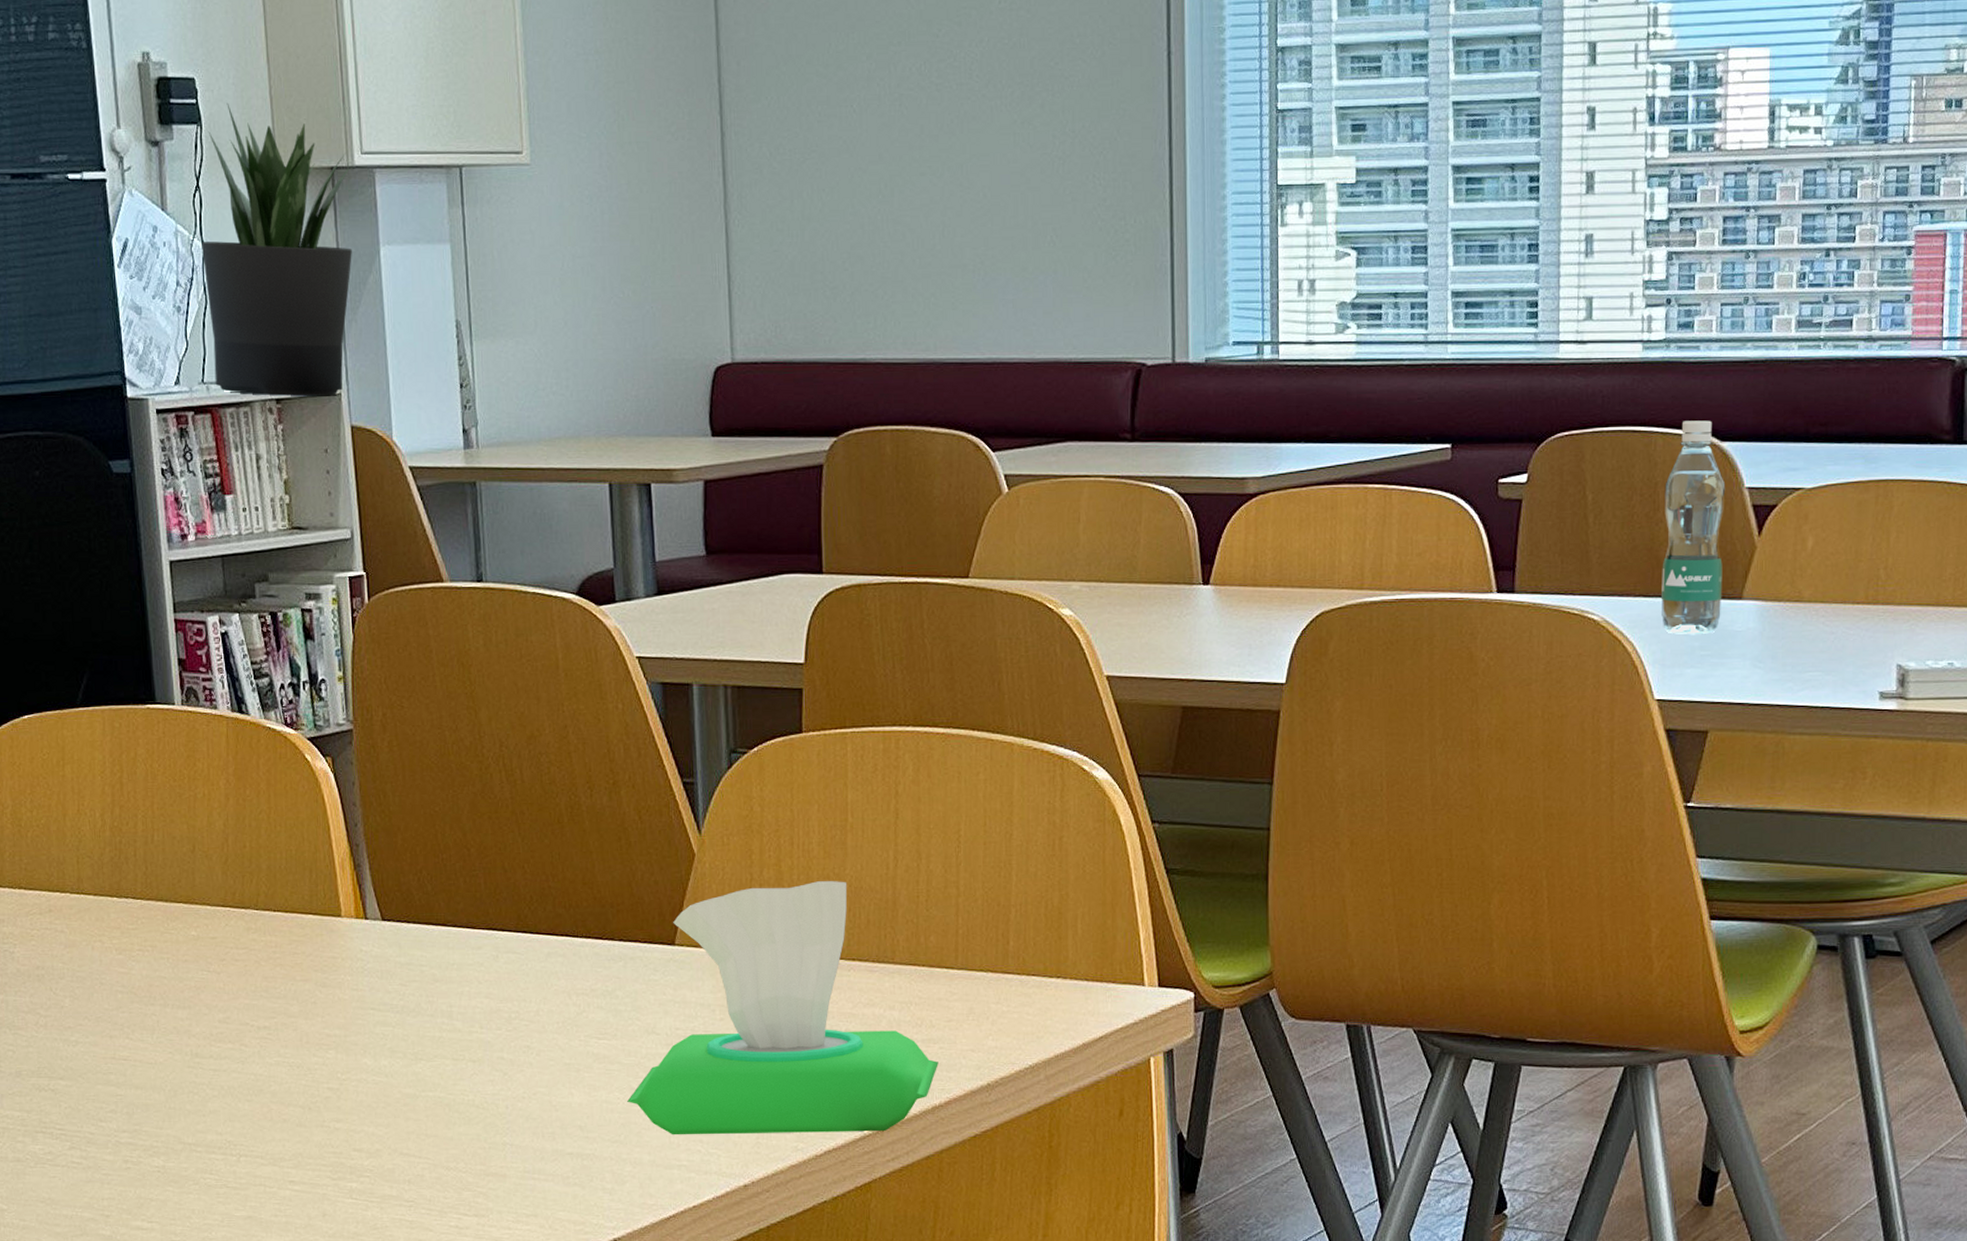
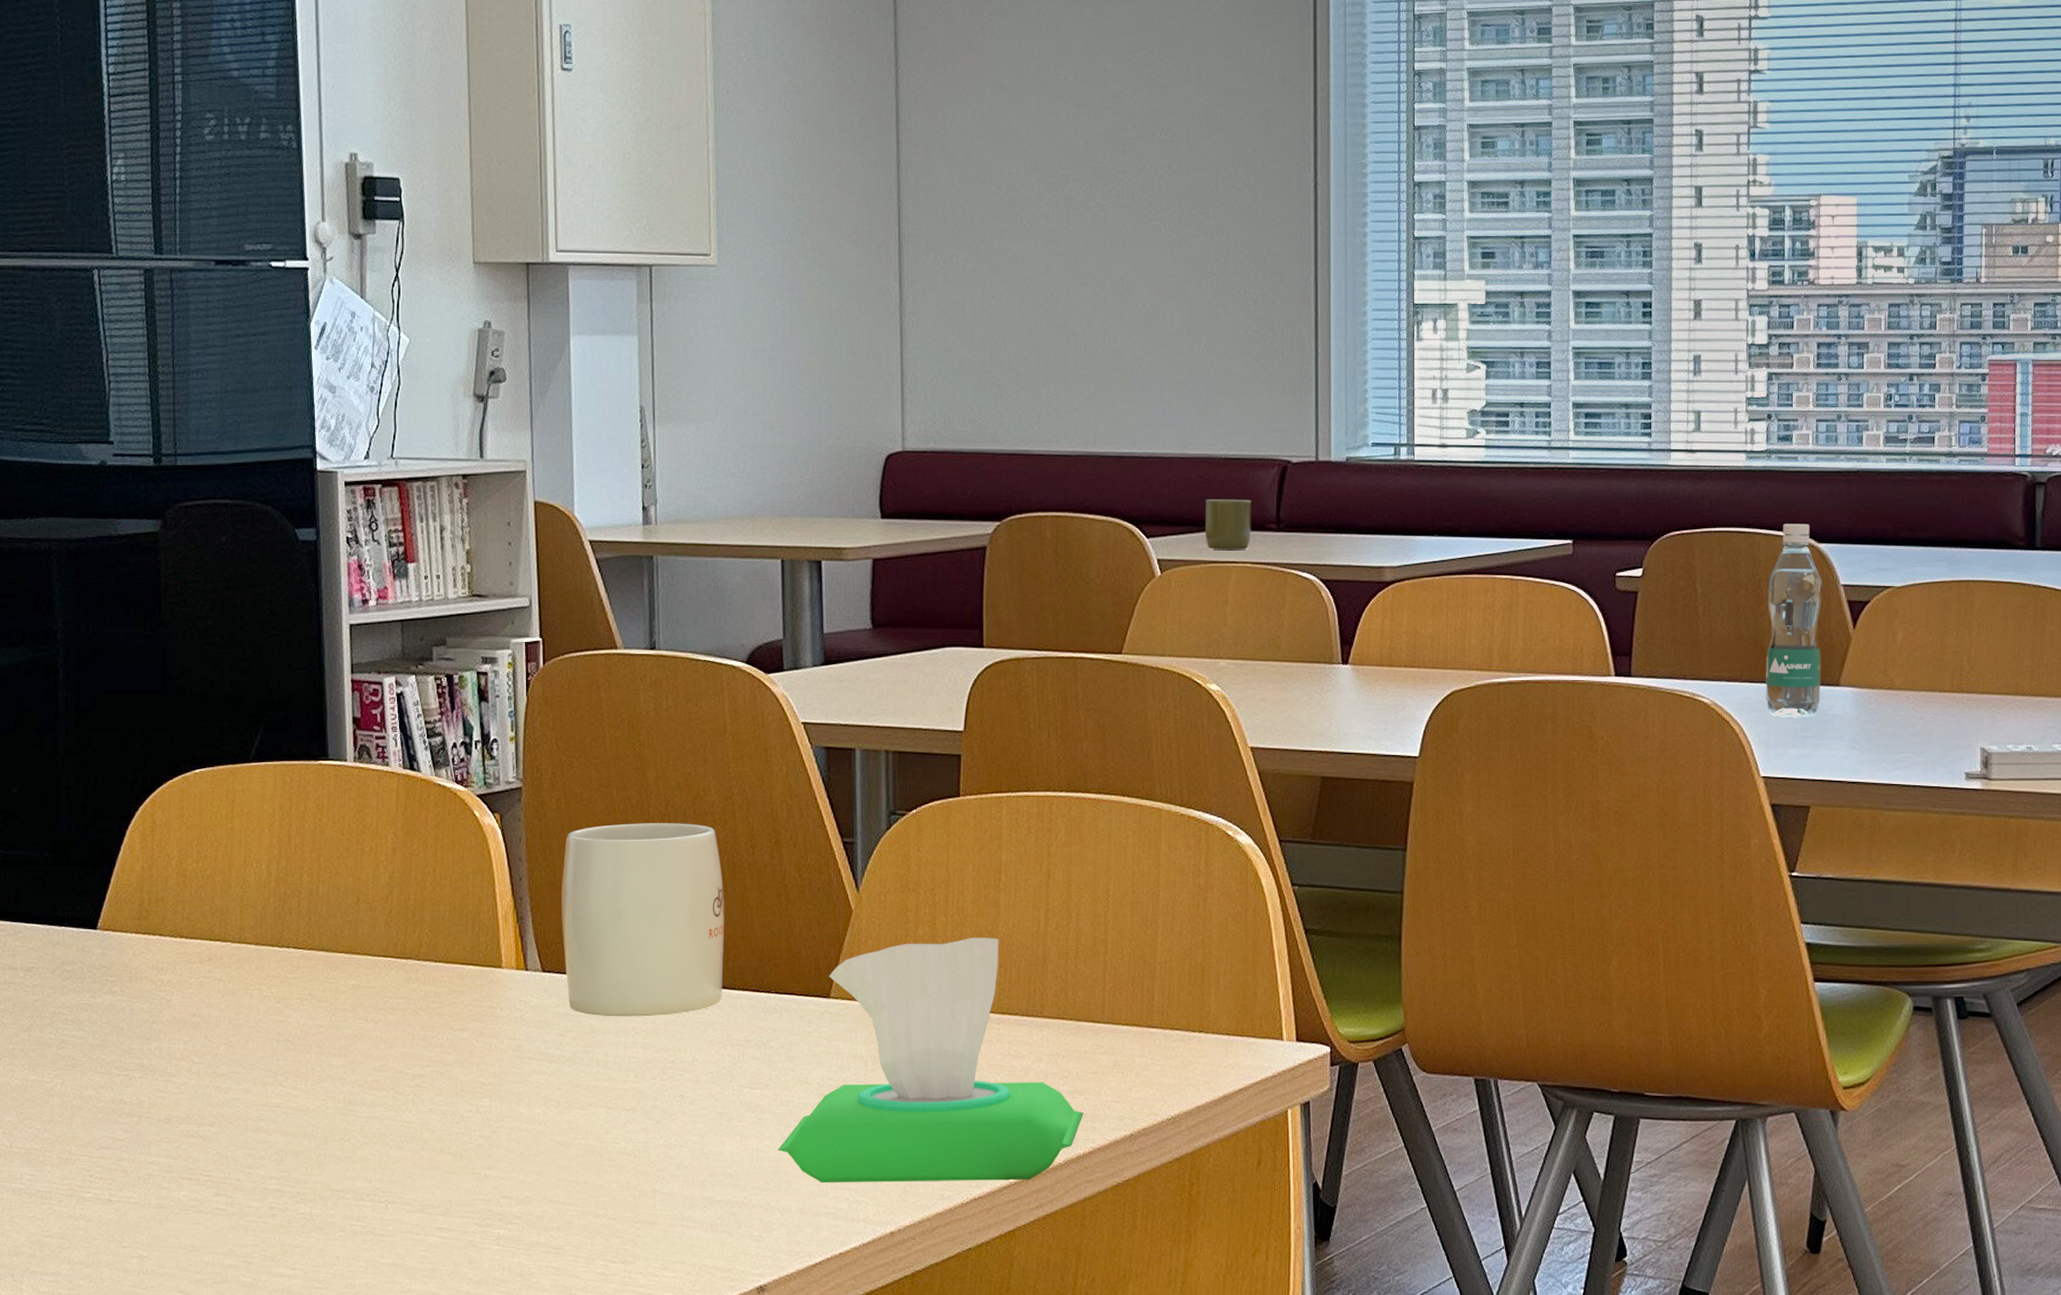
planter: present [201,102,352,397] -> none [398,201,543,473]
mug: none [397,764,566,967] -> present [562,823,725,1017]
mug: none [1054,407,1105,463] -> present [1205,499,1252,550]

